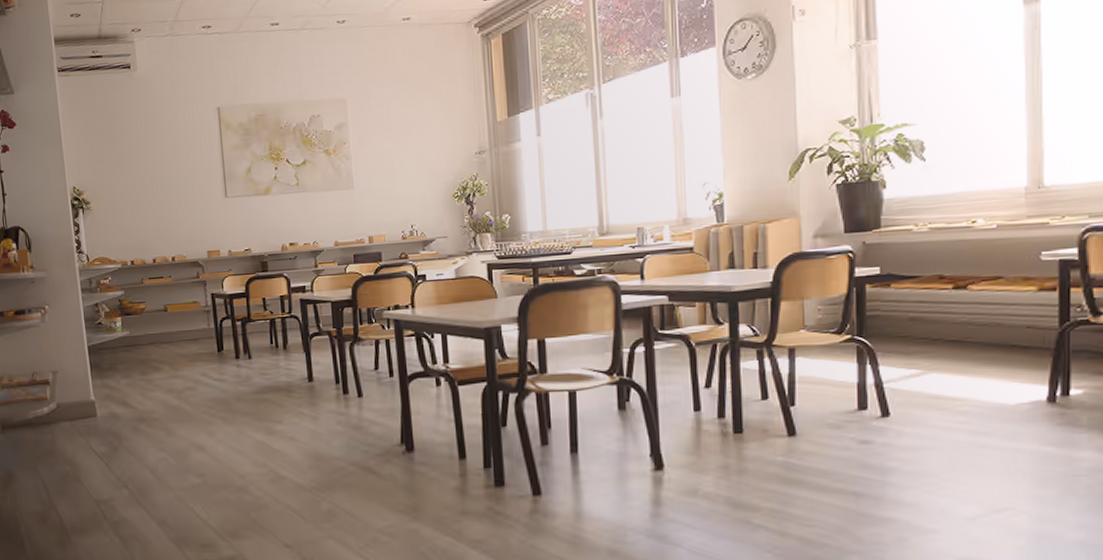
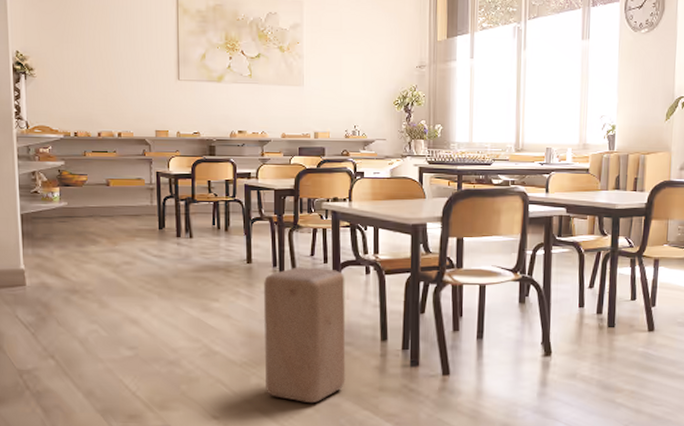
stool: none [327,382,423,530] -> present [264,267,346,404]

